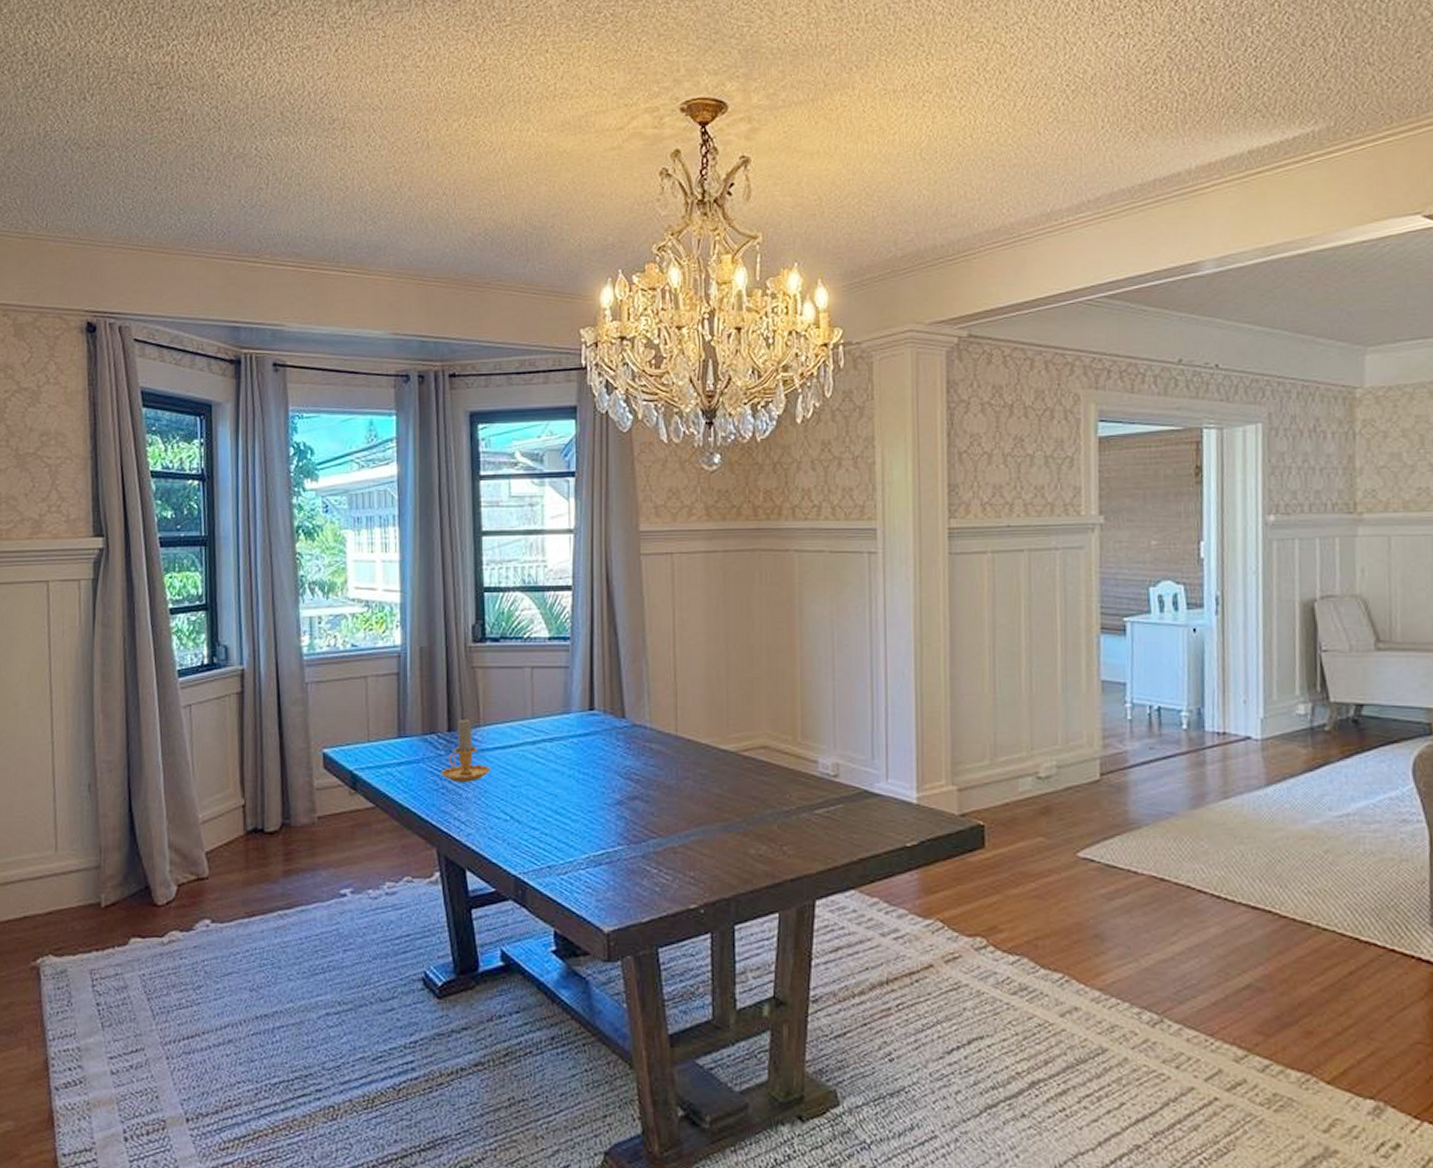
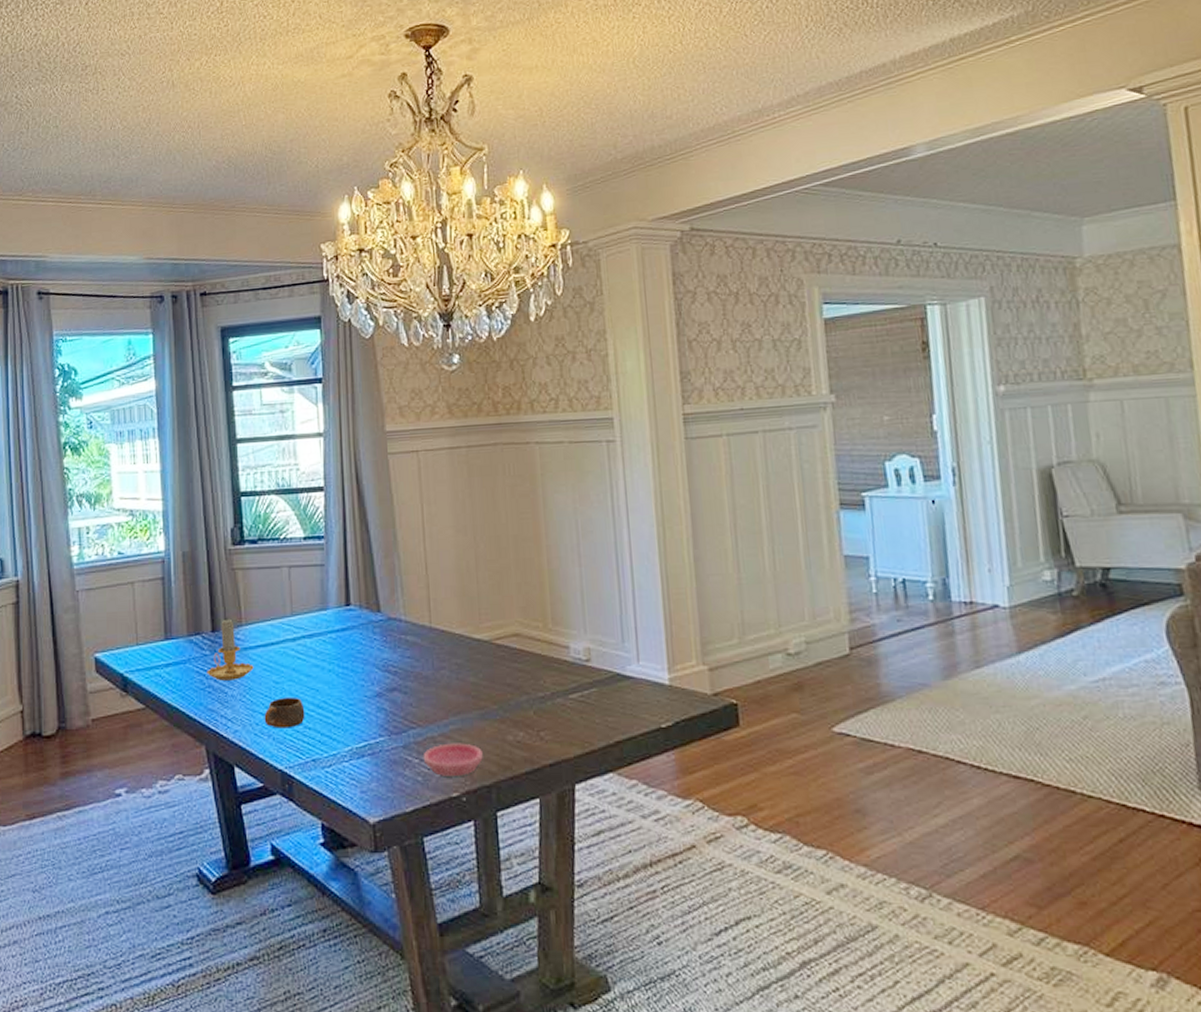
cup: none [499,801,542,833] -> present [264,696,305,729]
saucer: none [662,854,723,888] -> present [423,743,483,776]

